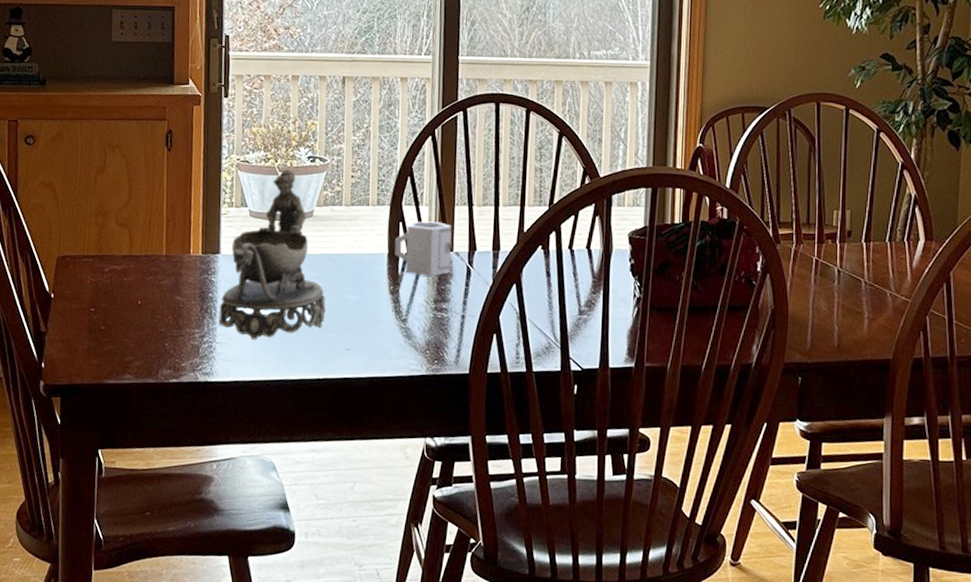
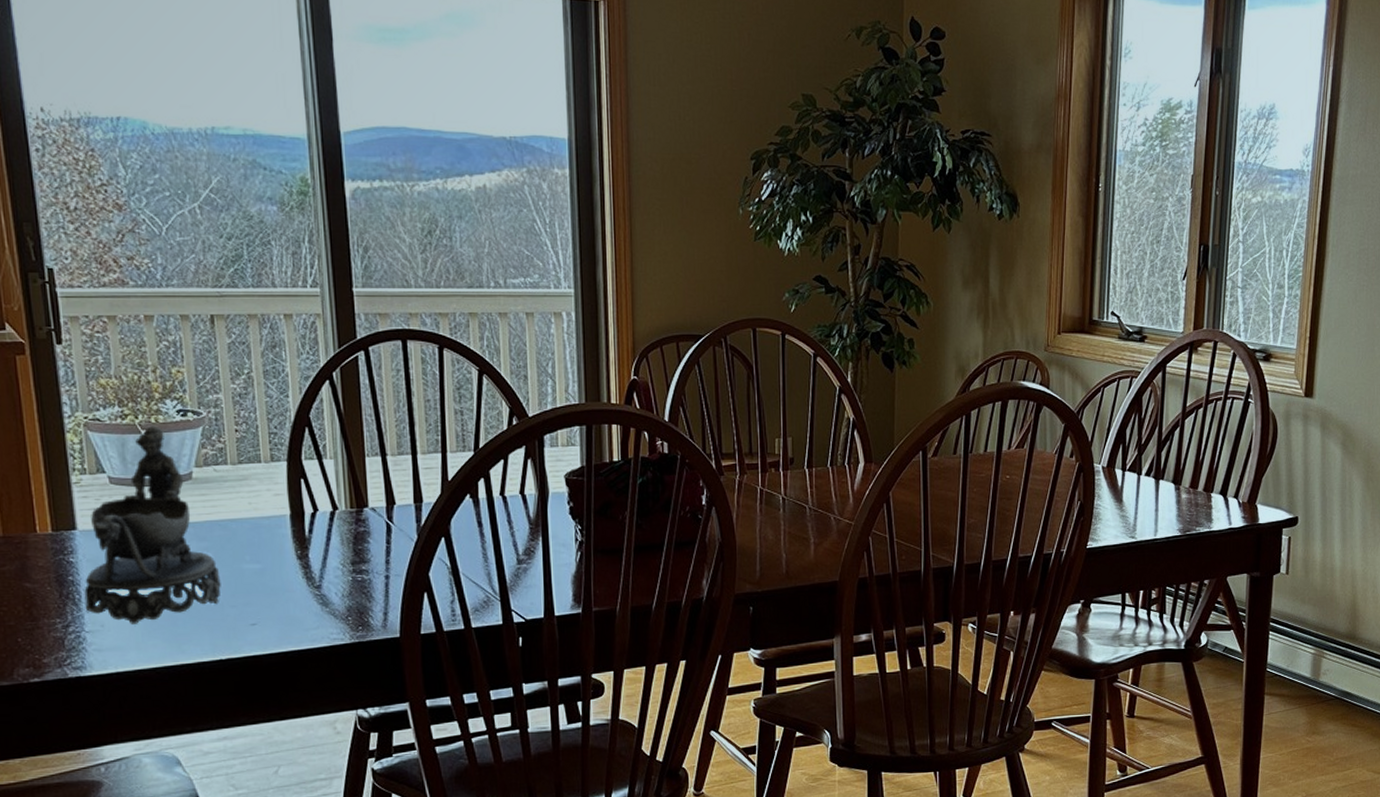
cup: present [395,221,452,276] -> none [297,476,368,536]

